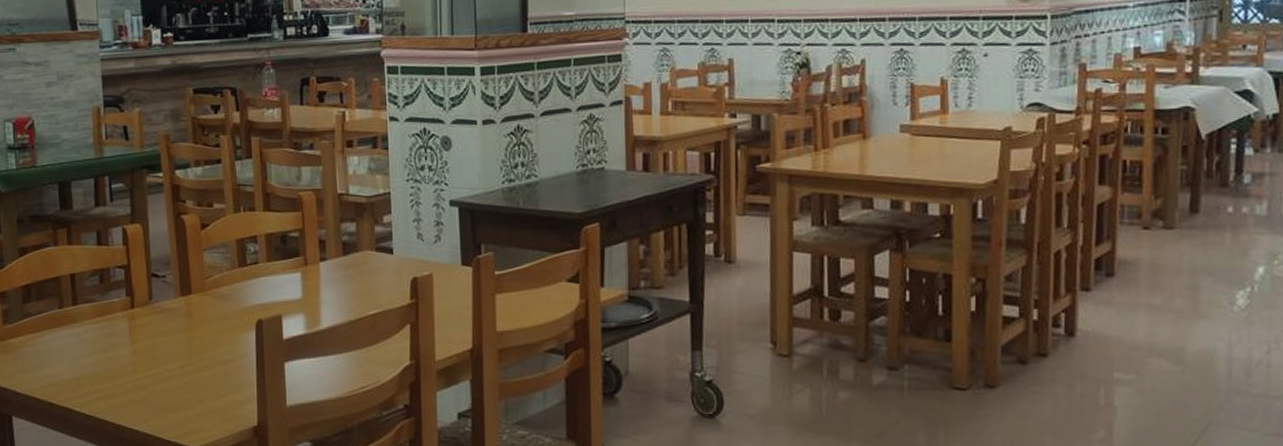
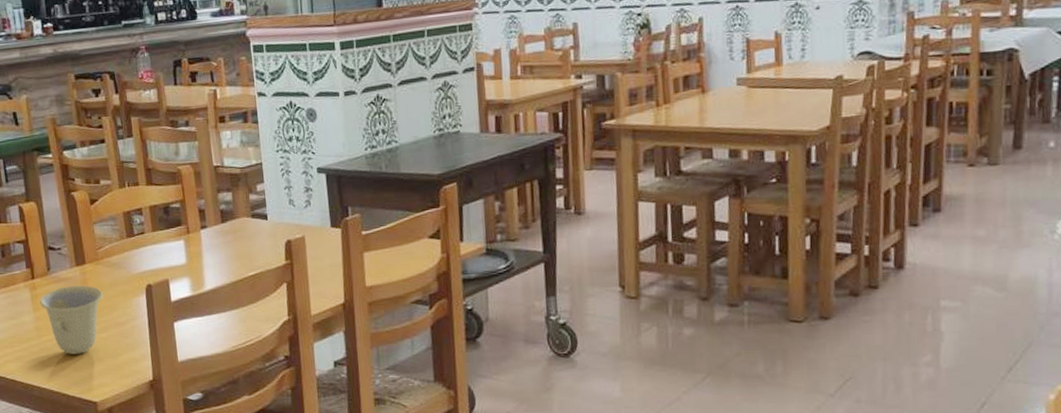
cup: none [138,317,209,394] -> present [40,285,104,355]

